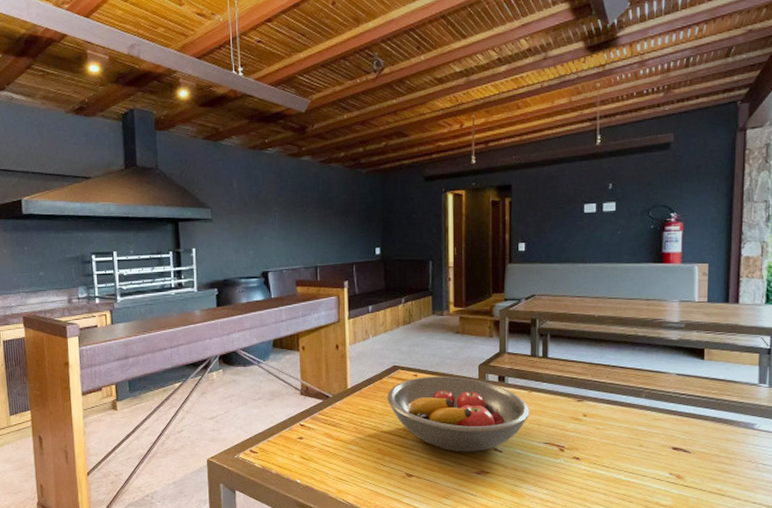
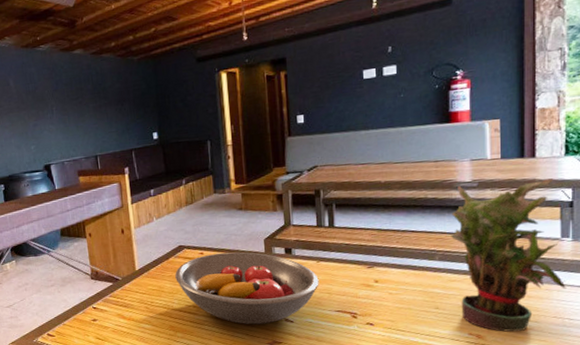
potted plant: none [658,325,761,473] -> present [451,178,566,332]

